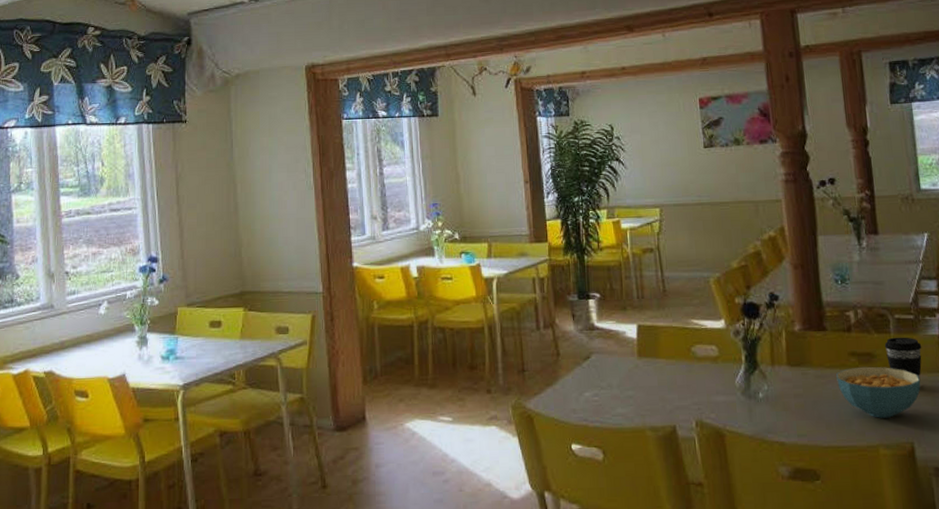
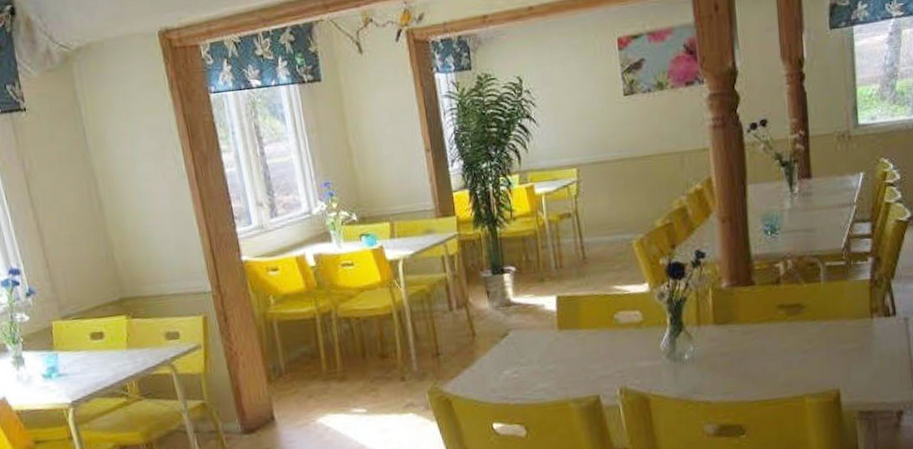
cereal bowl: present [836,366,921,418] -> none [764,316,850,369]
coffee cup: present [884,337,922,379] -> none [814,284,852,326]

